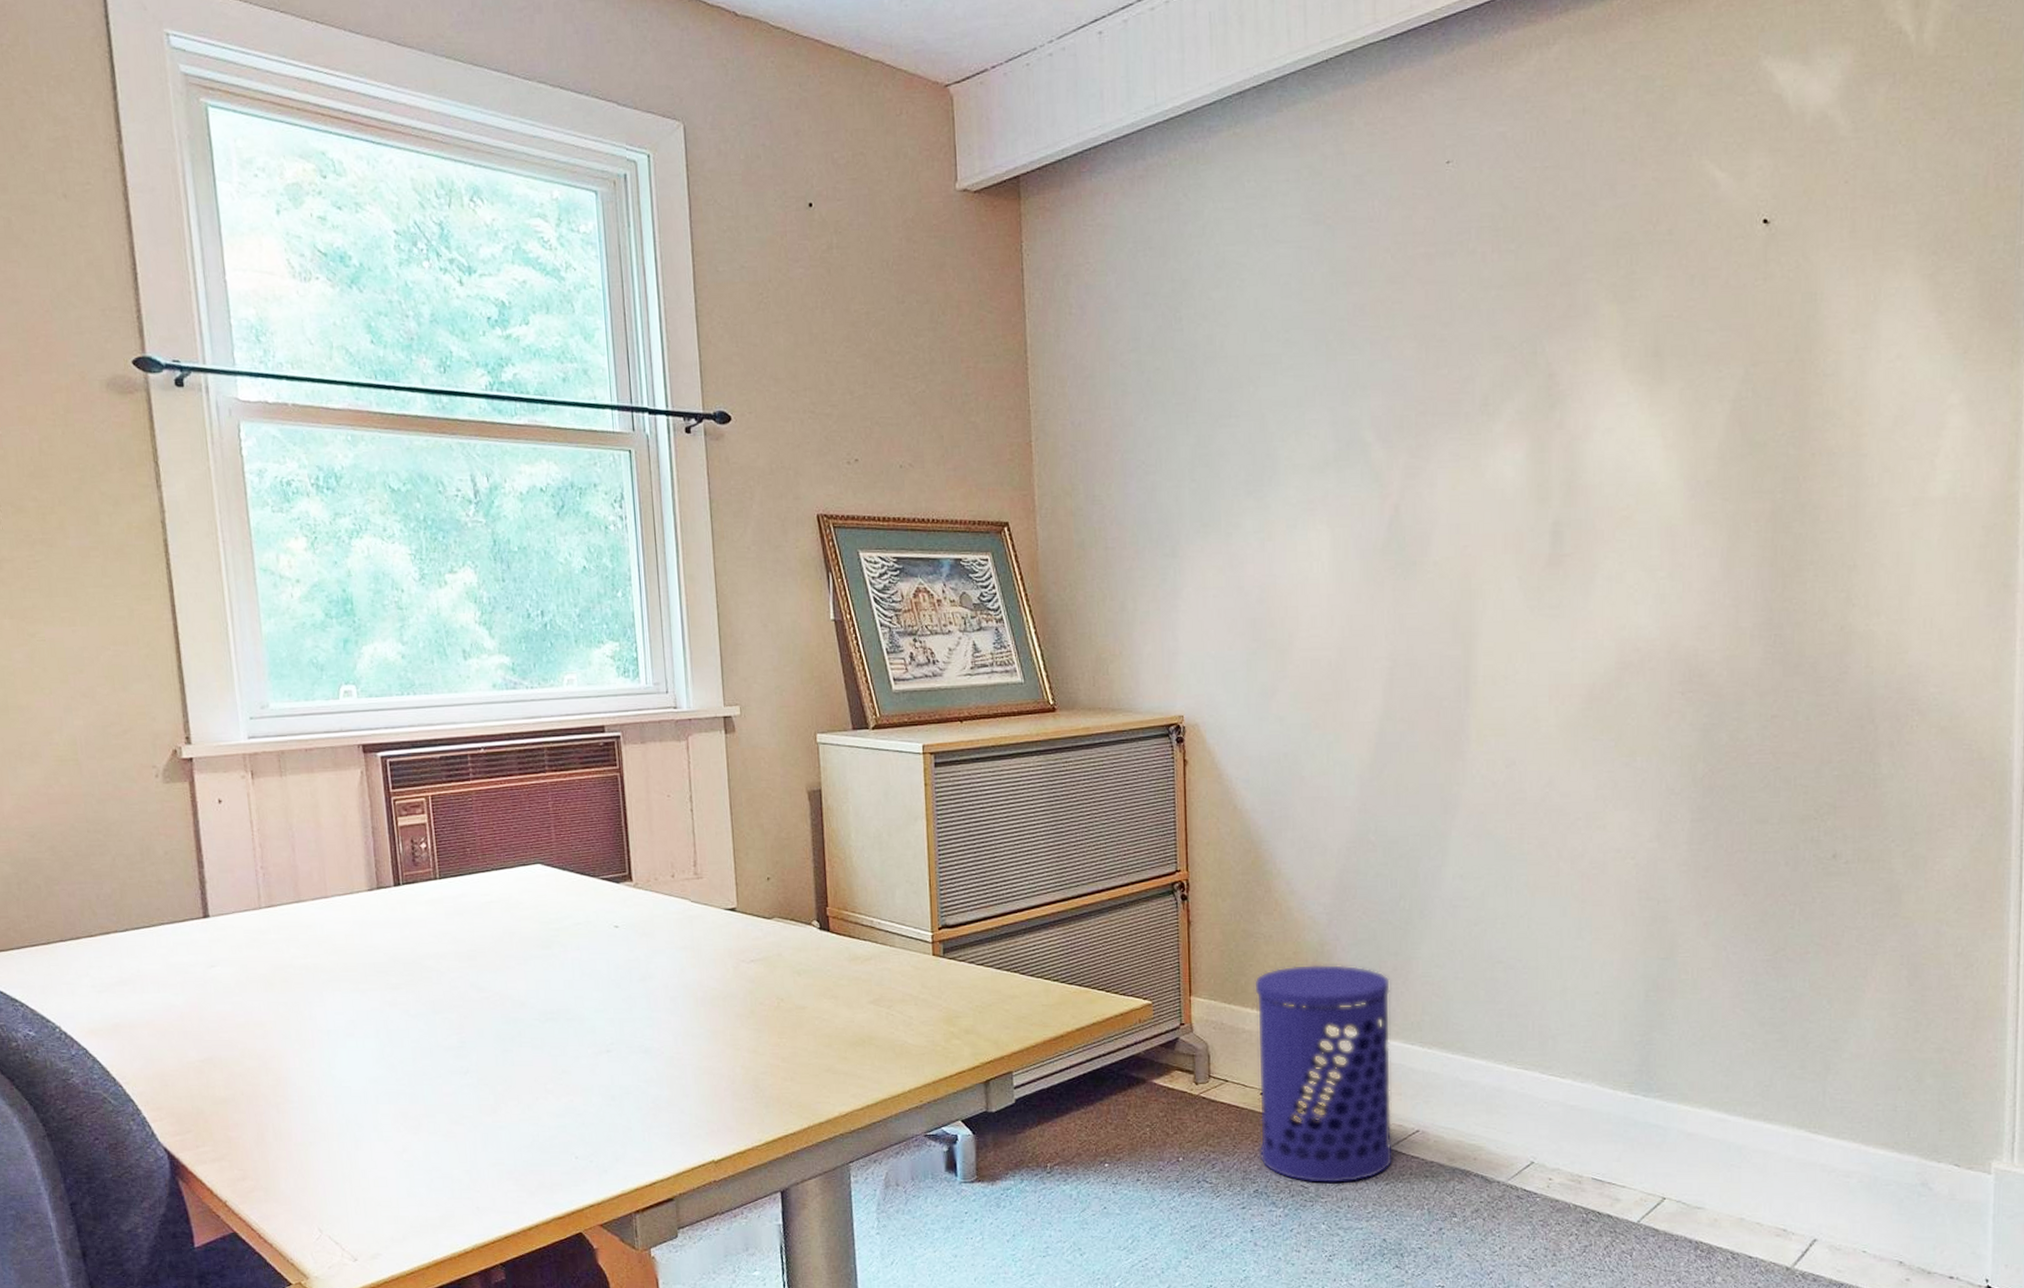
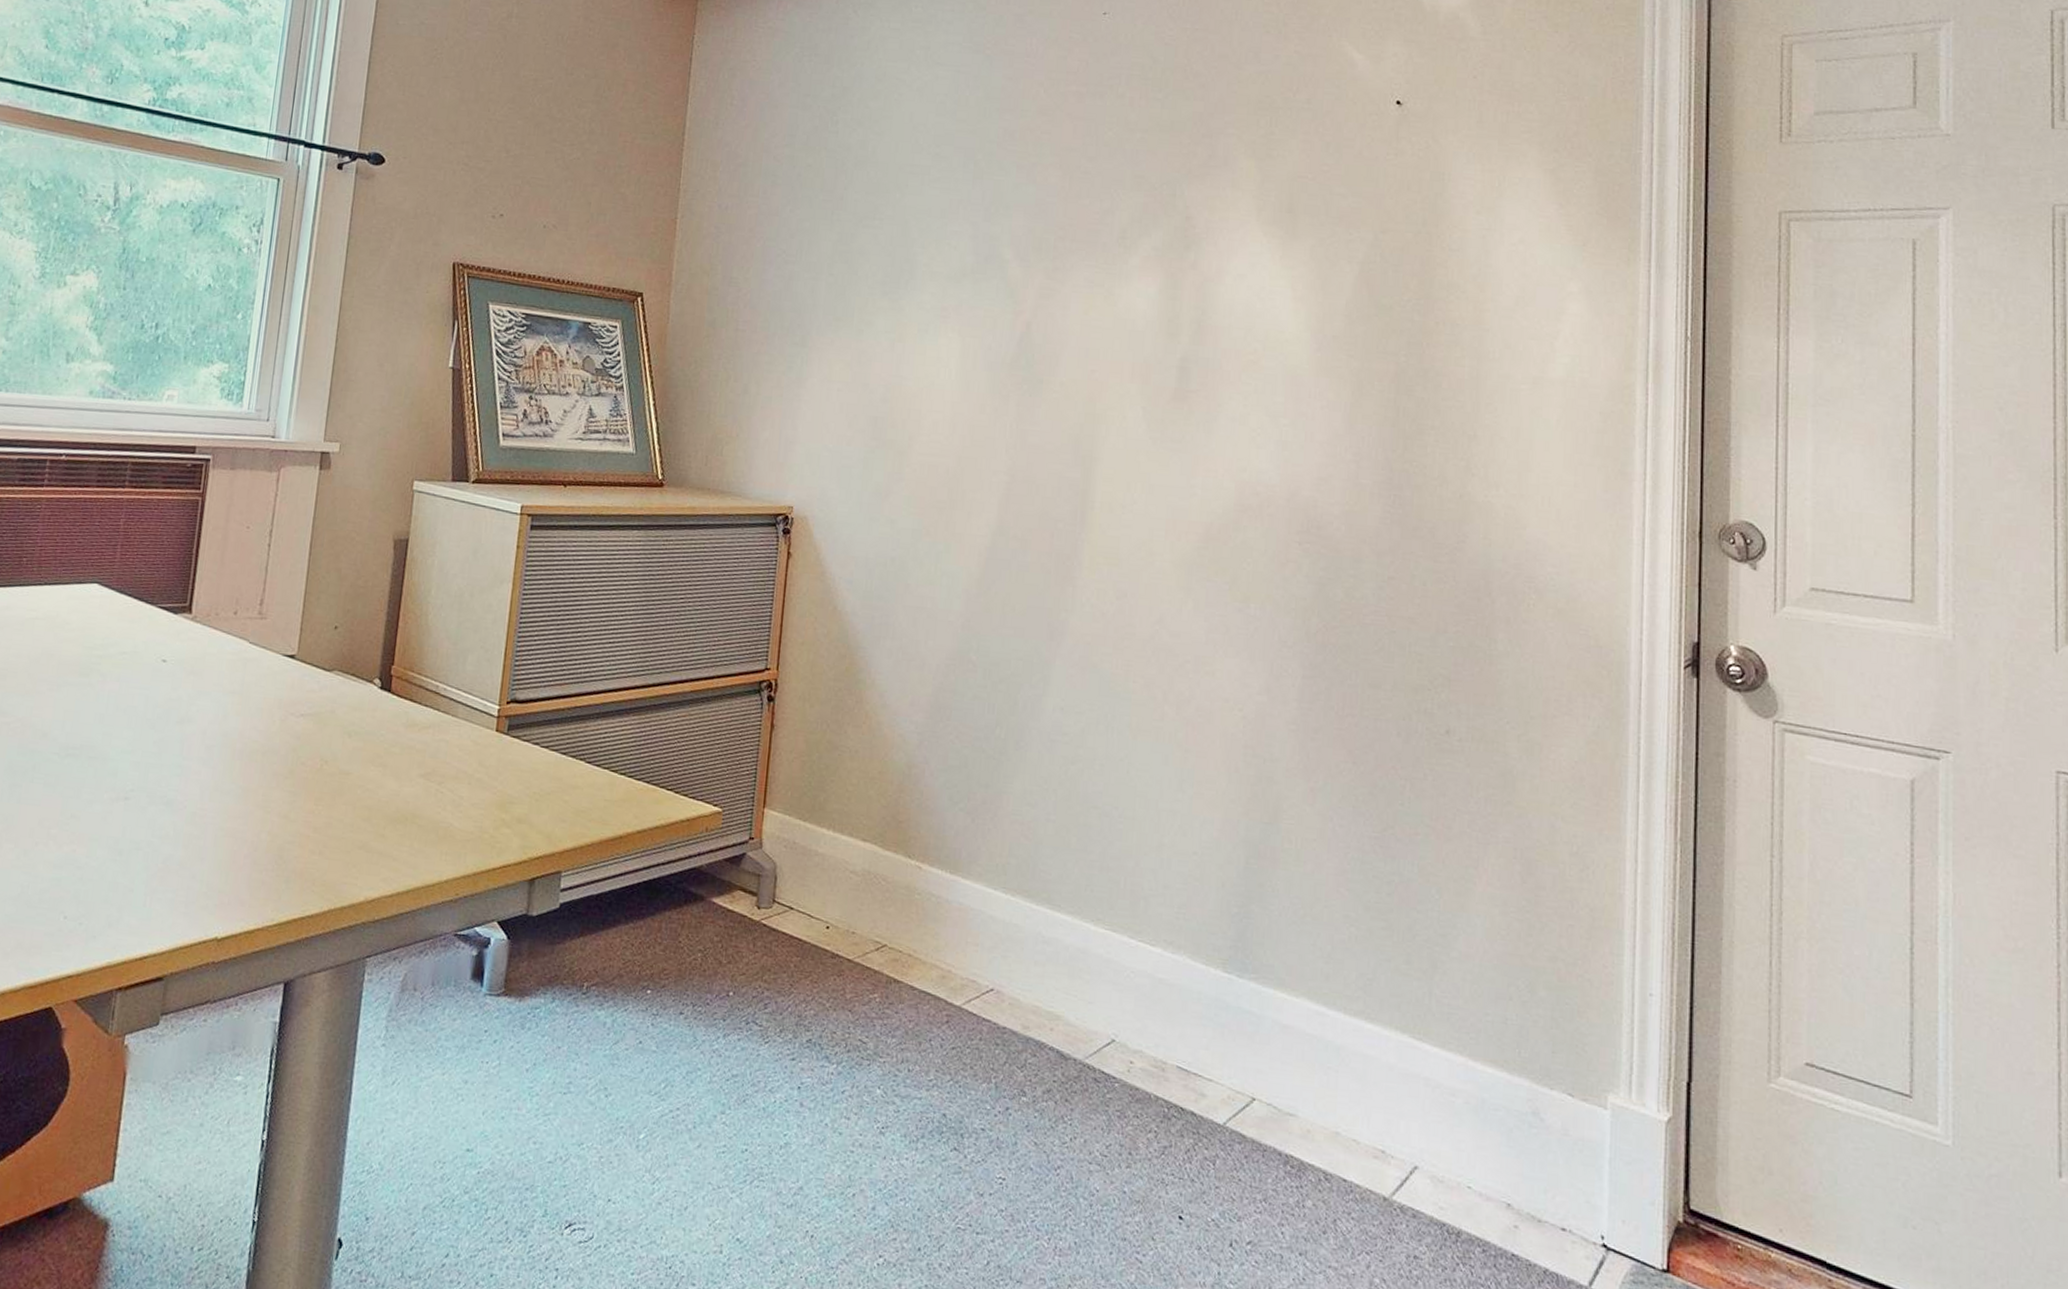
waste bin: present [1253,964,1394,1184] -> none [817,786,978,1043]

